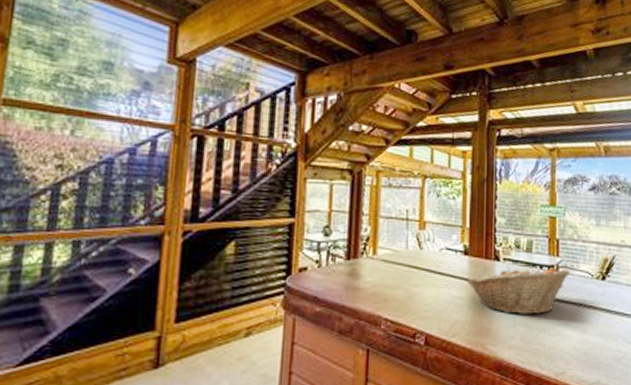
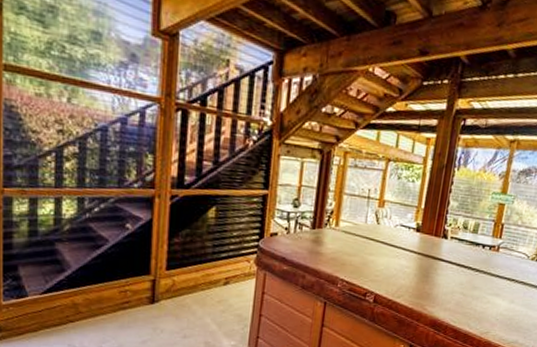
fruit basket: present [466,266,570,314] -> none [415,244,509,286]

